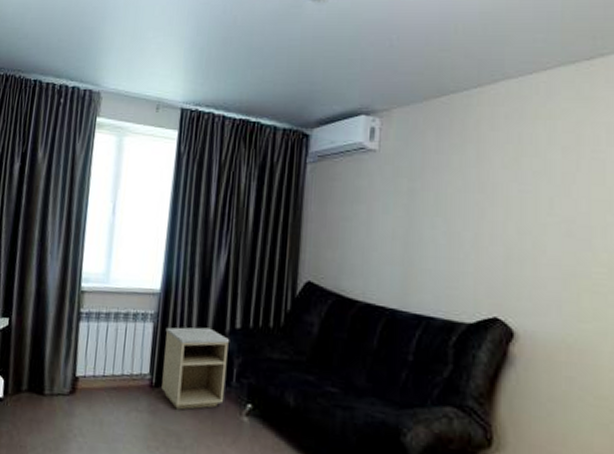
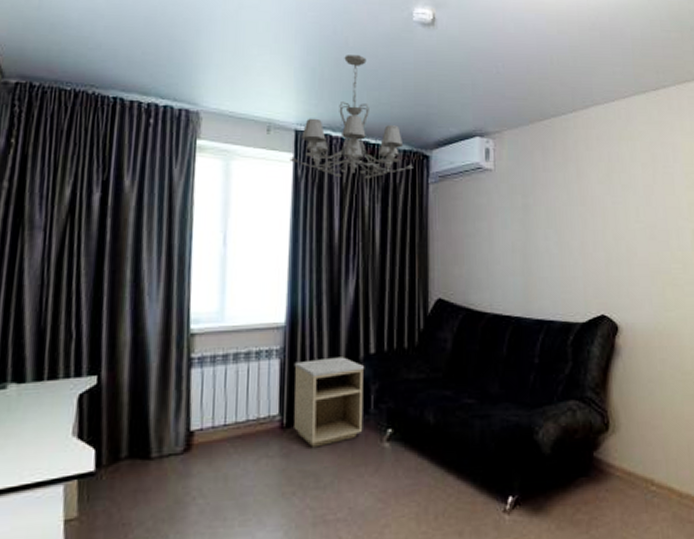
chandelier: none [174,34,292,156] -> present [290,55,413,178]

